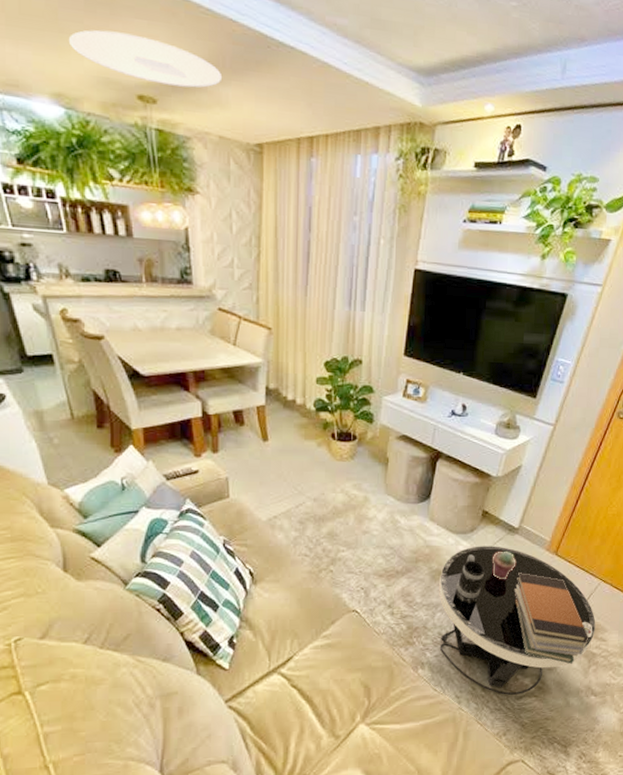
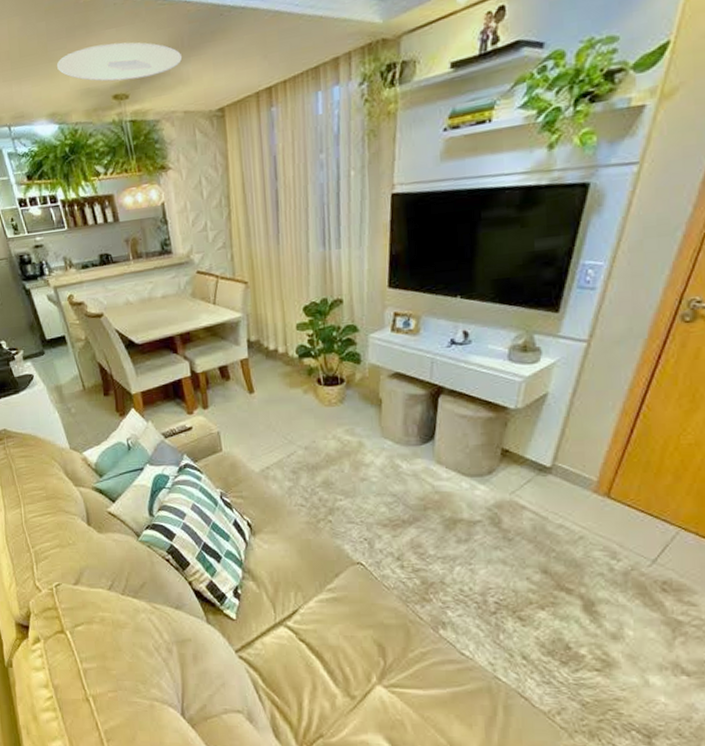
side table: present [438,546,596,695] -> none [454,489,678,667]
mug: present [455,554,485,604] -> none [476,500,512,557]
potted succulent: present [492,551,517,580] -> none [520,494,553,529]
book stack: present [514,573,589,664] -> none [553,520,670,633]

